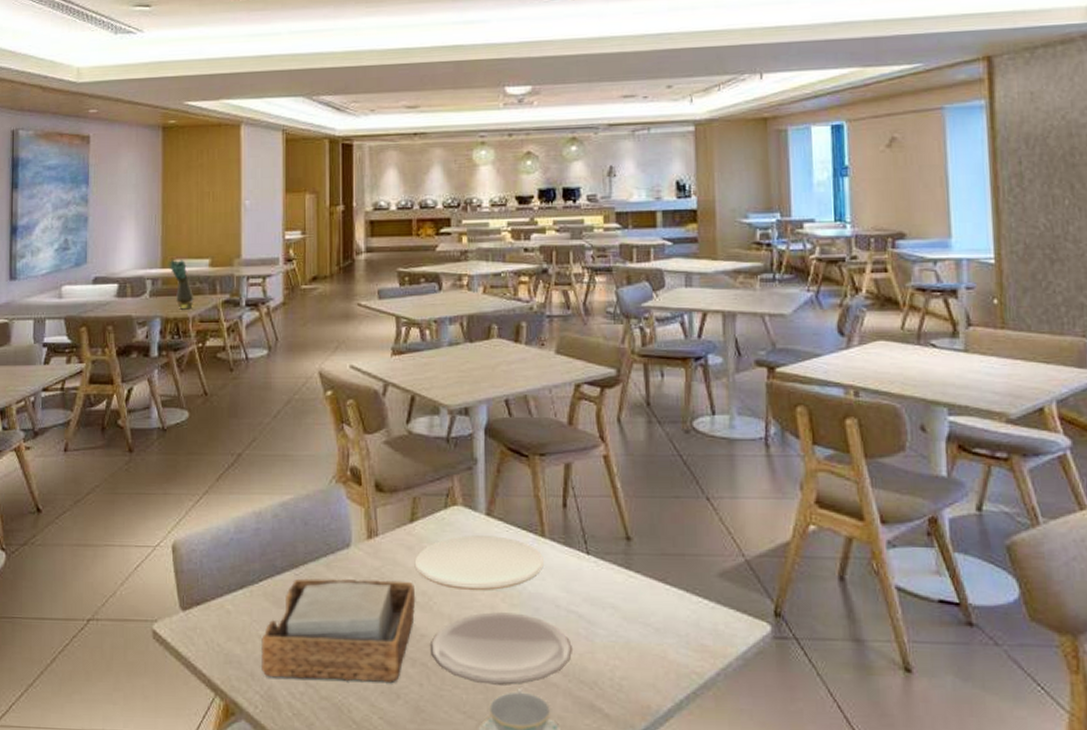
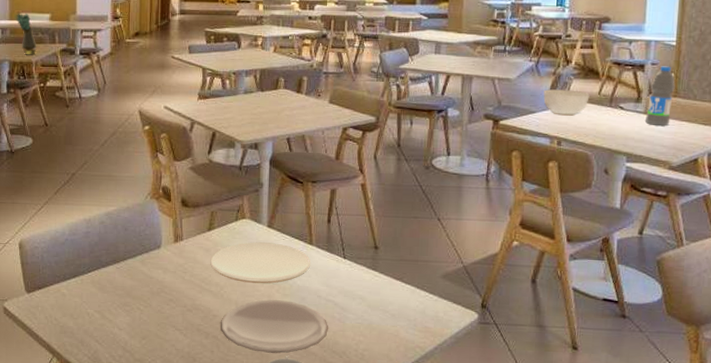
napkin holder: present [261,578,416,682] -> none [89,271,211,350]
bowl: none [830,325,890,358] -> present [543,89,590,116]
water bottle: none [966,290,1001,368] -> present [644,66,676,127]

